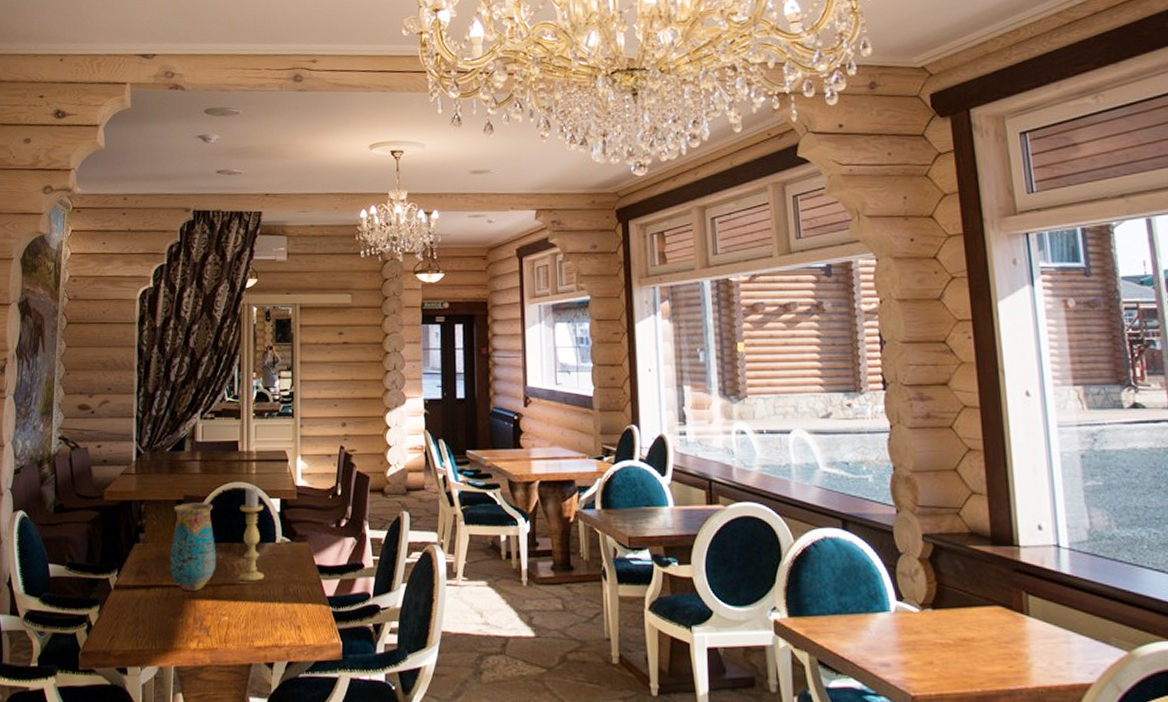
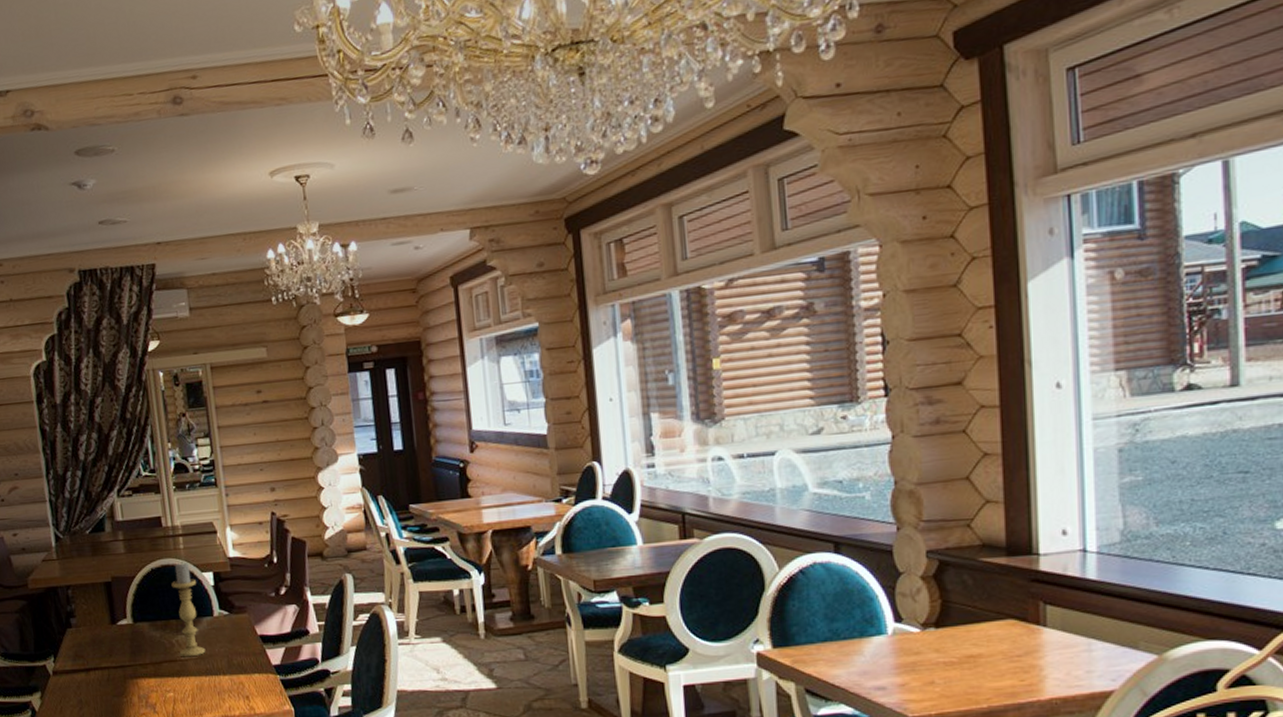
vase: present [169,503,216,591] -> none [102,582,155,671]

